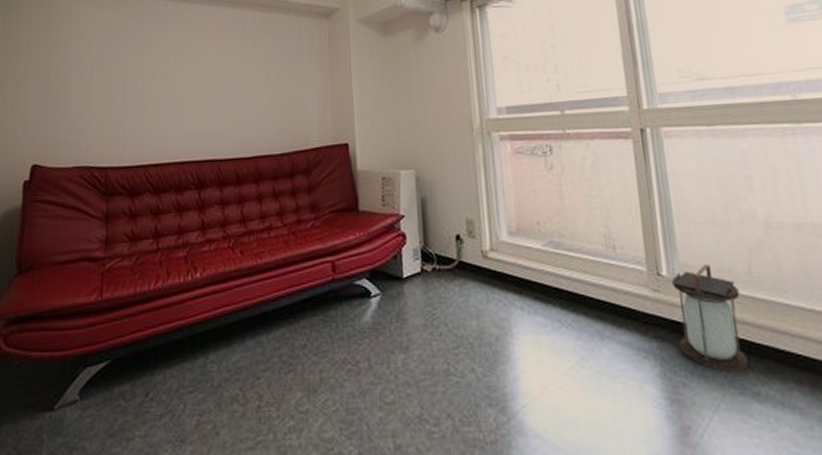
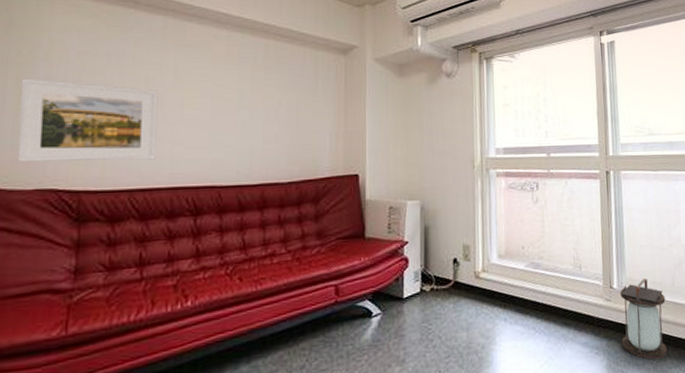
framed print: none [60,68,164,143] -> present [17,78,158,162]

